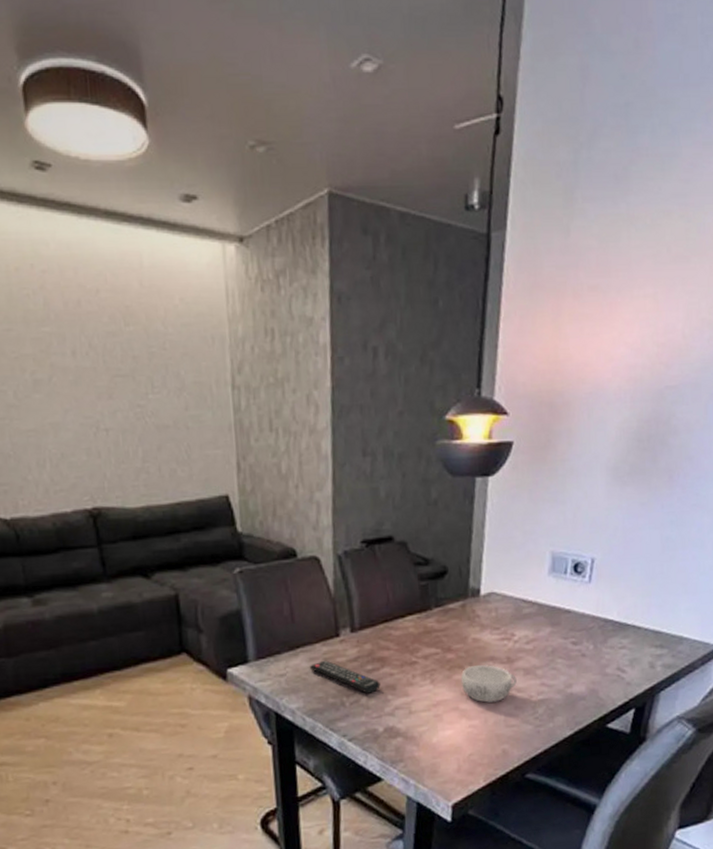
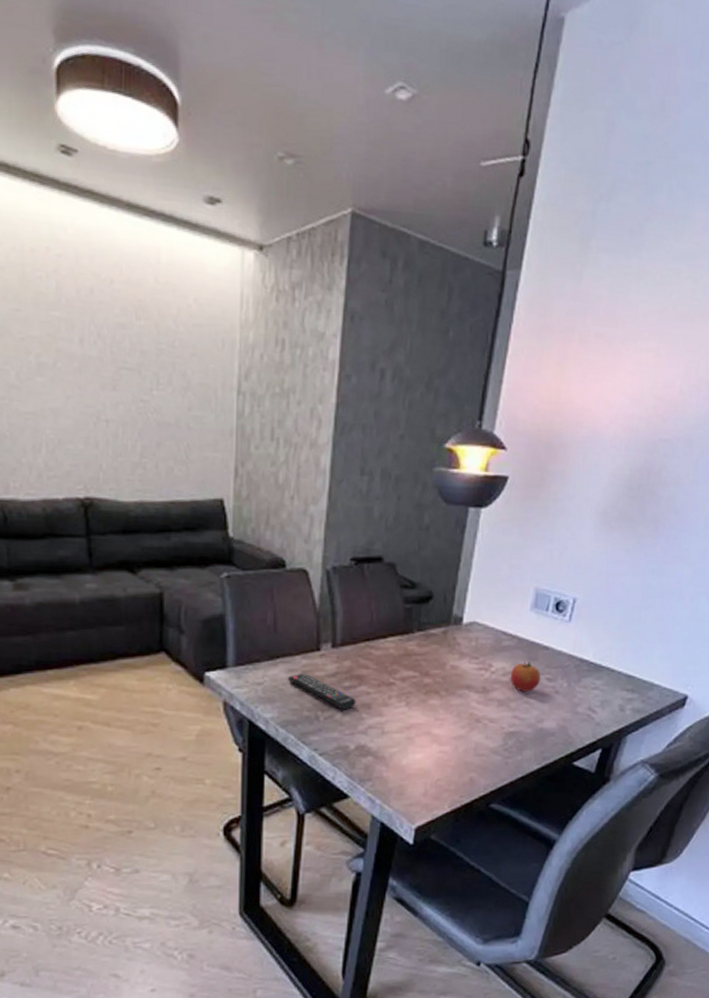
decorative bowl: present [460,664,517,703] -> none [435,691,490,730]
fruit: none [533,627,565,659] -> present [510,661,540,692]

